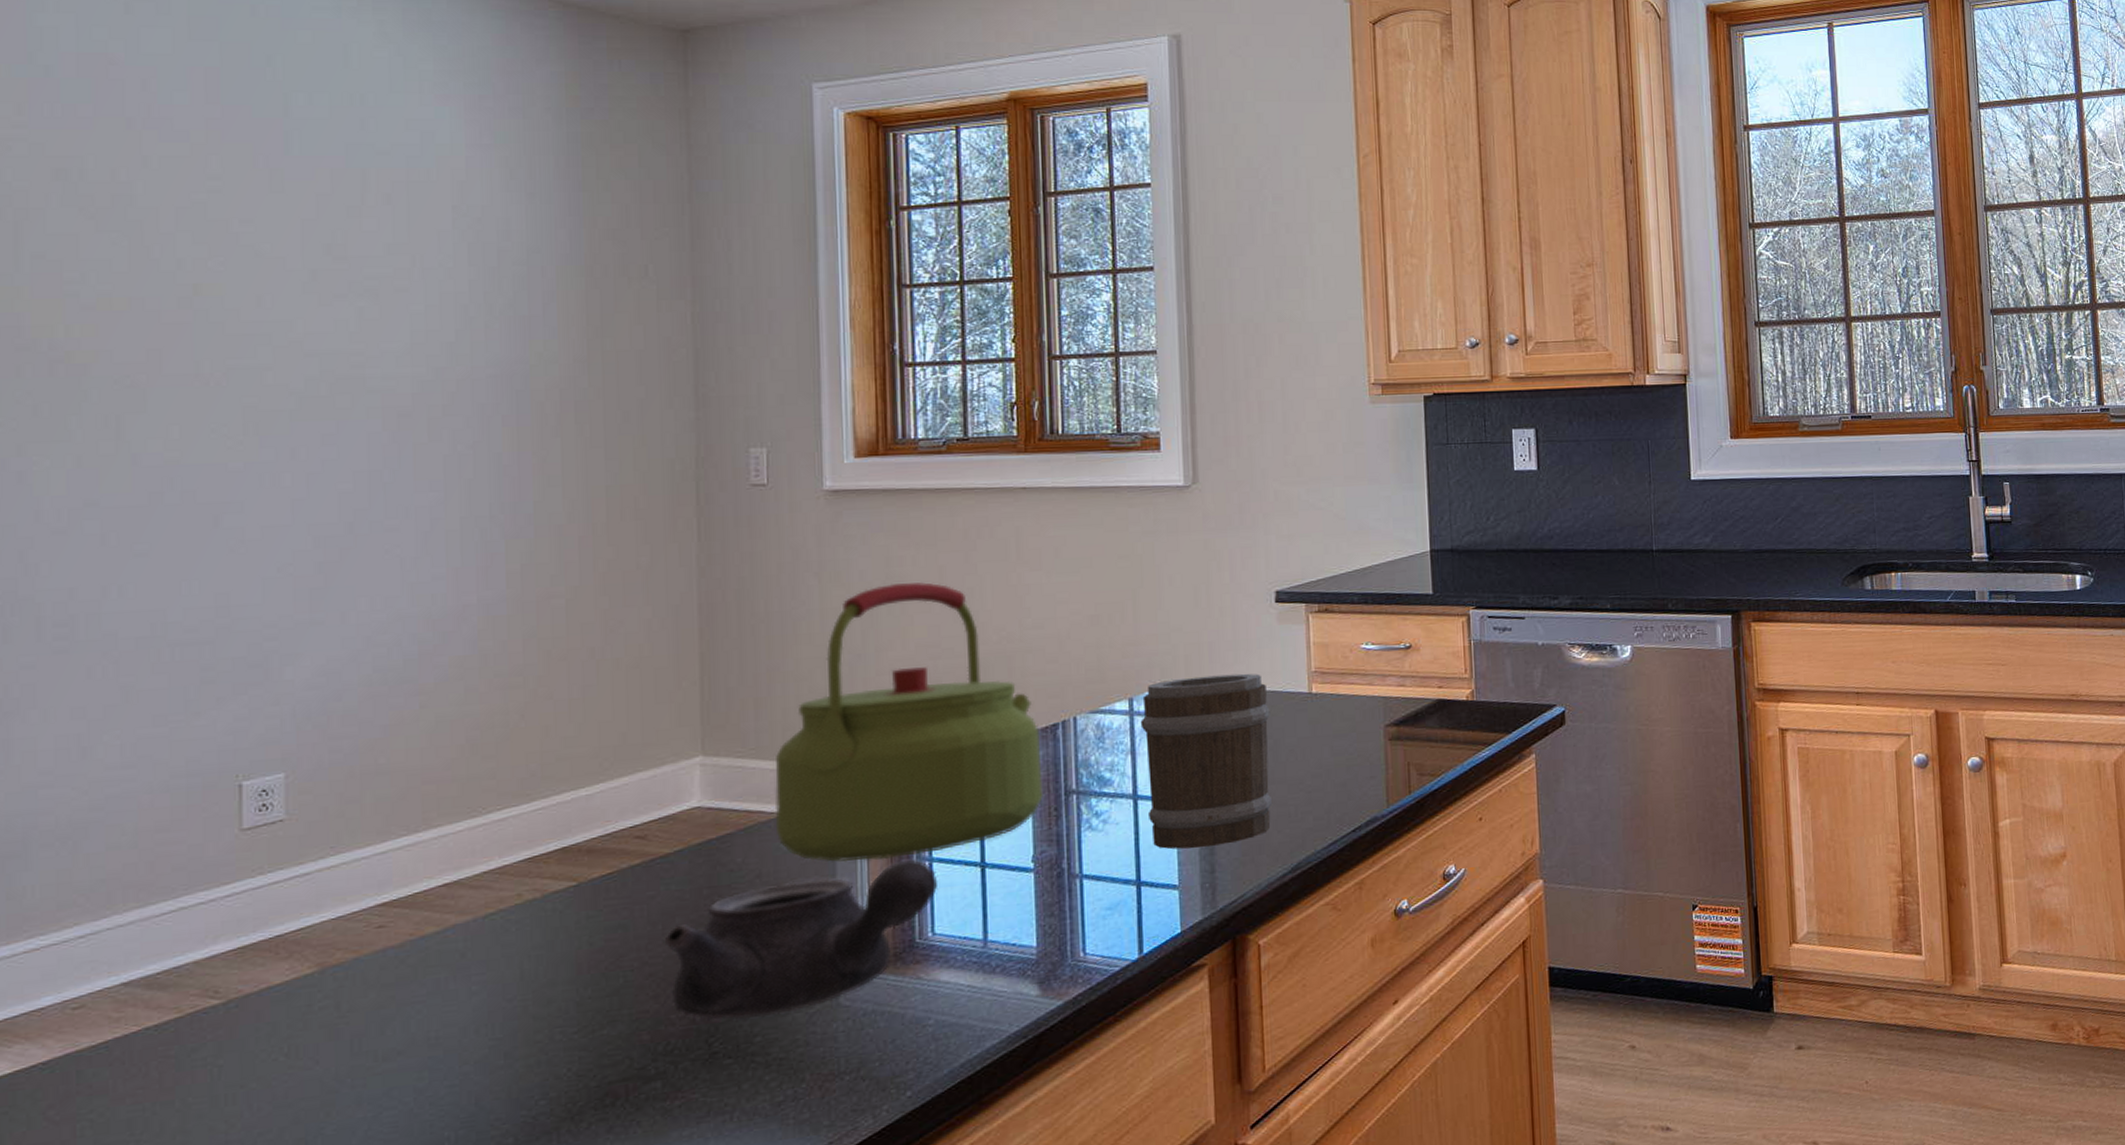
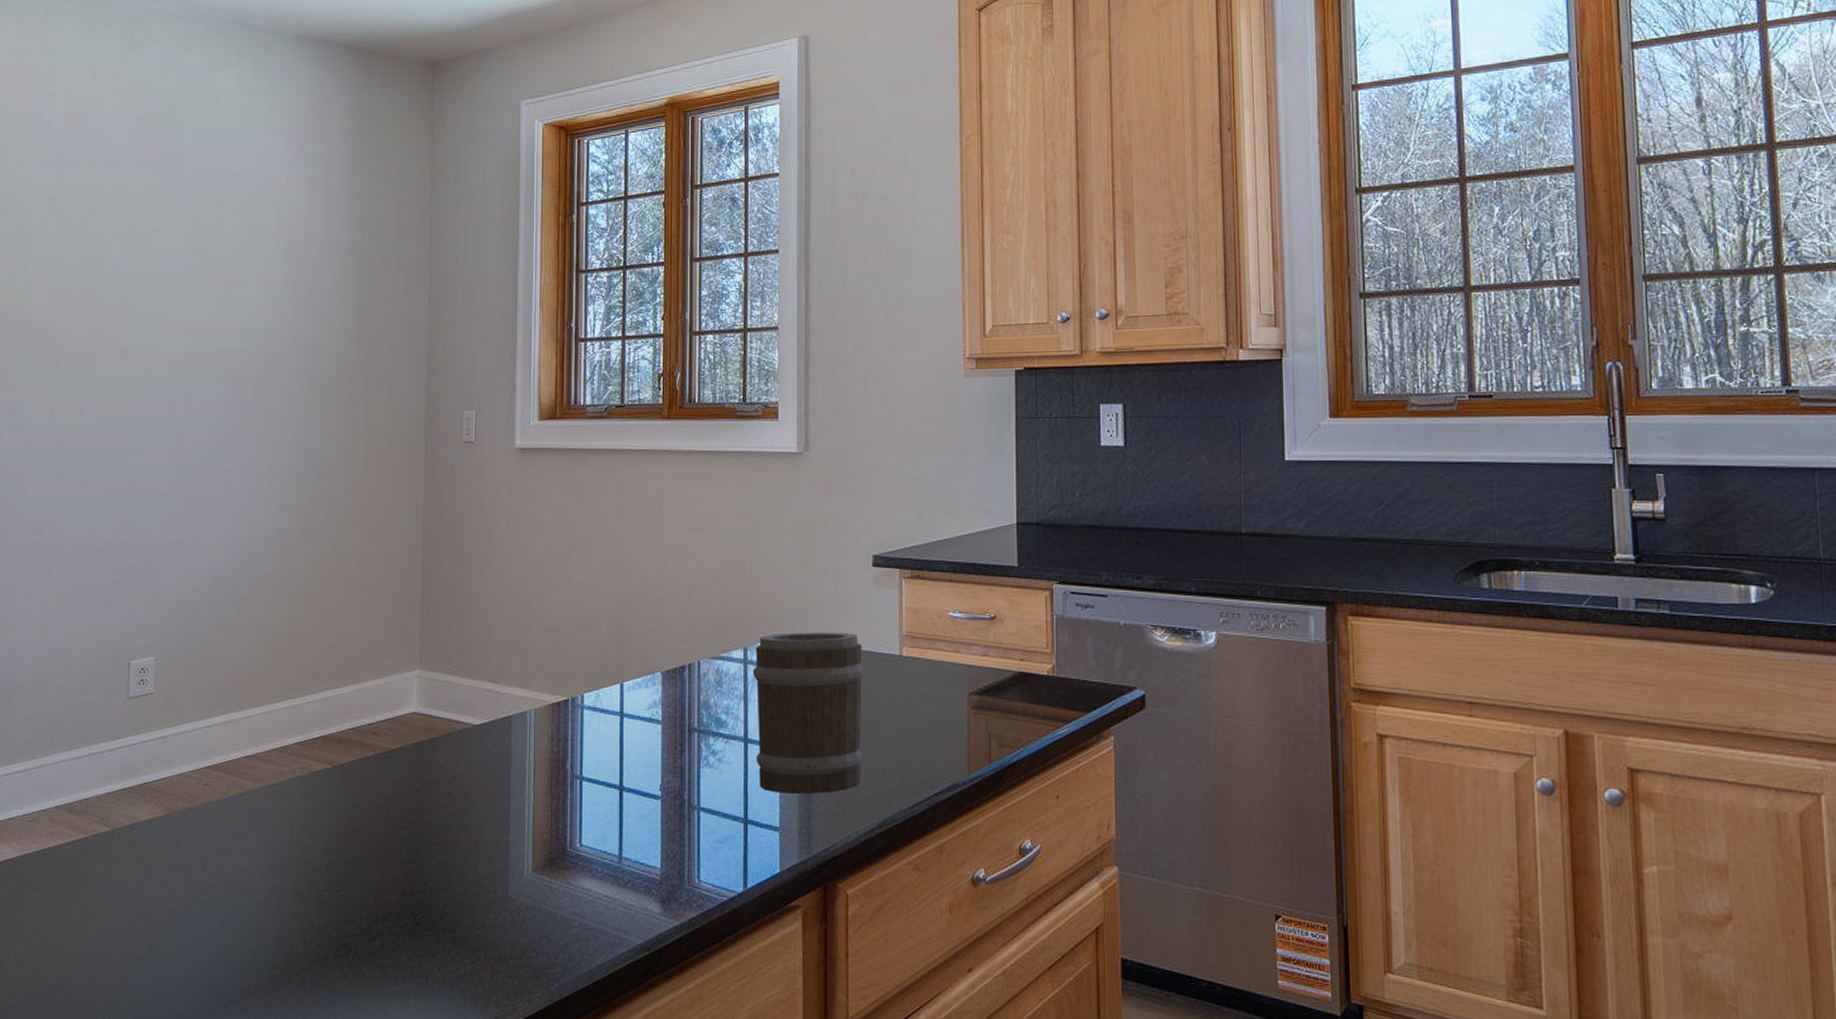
teapot: present [665,858,938,1020] -> none [388,776,586,899]
kettle: present [774,582,1043,862] -> none [468,531,671,774]

